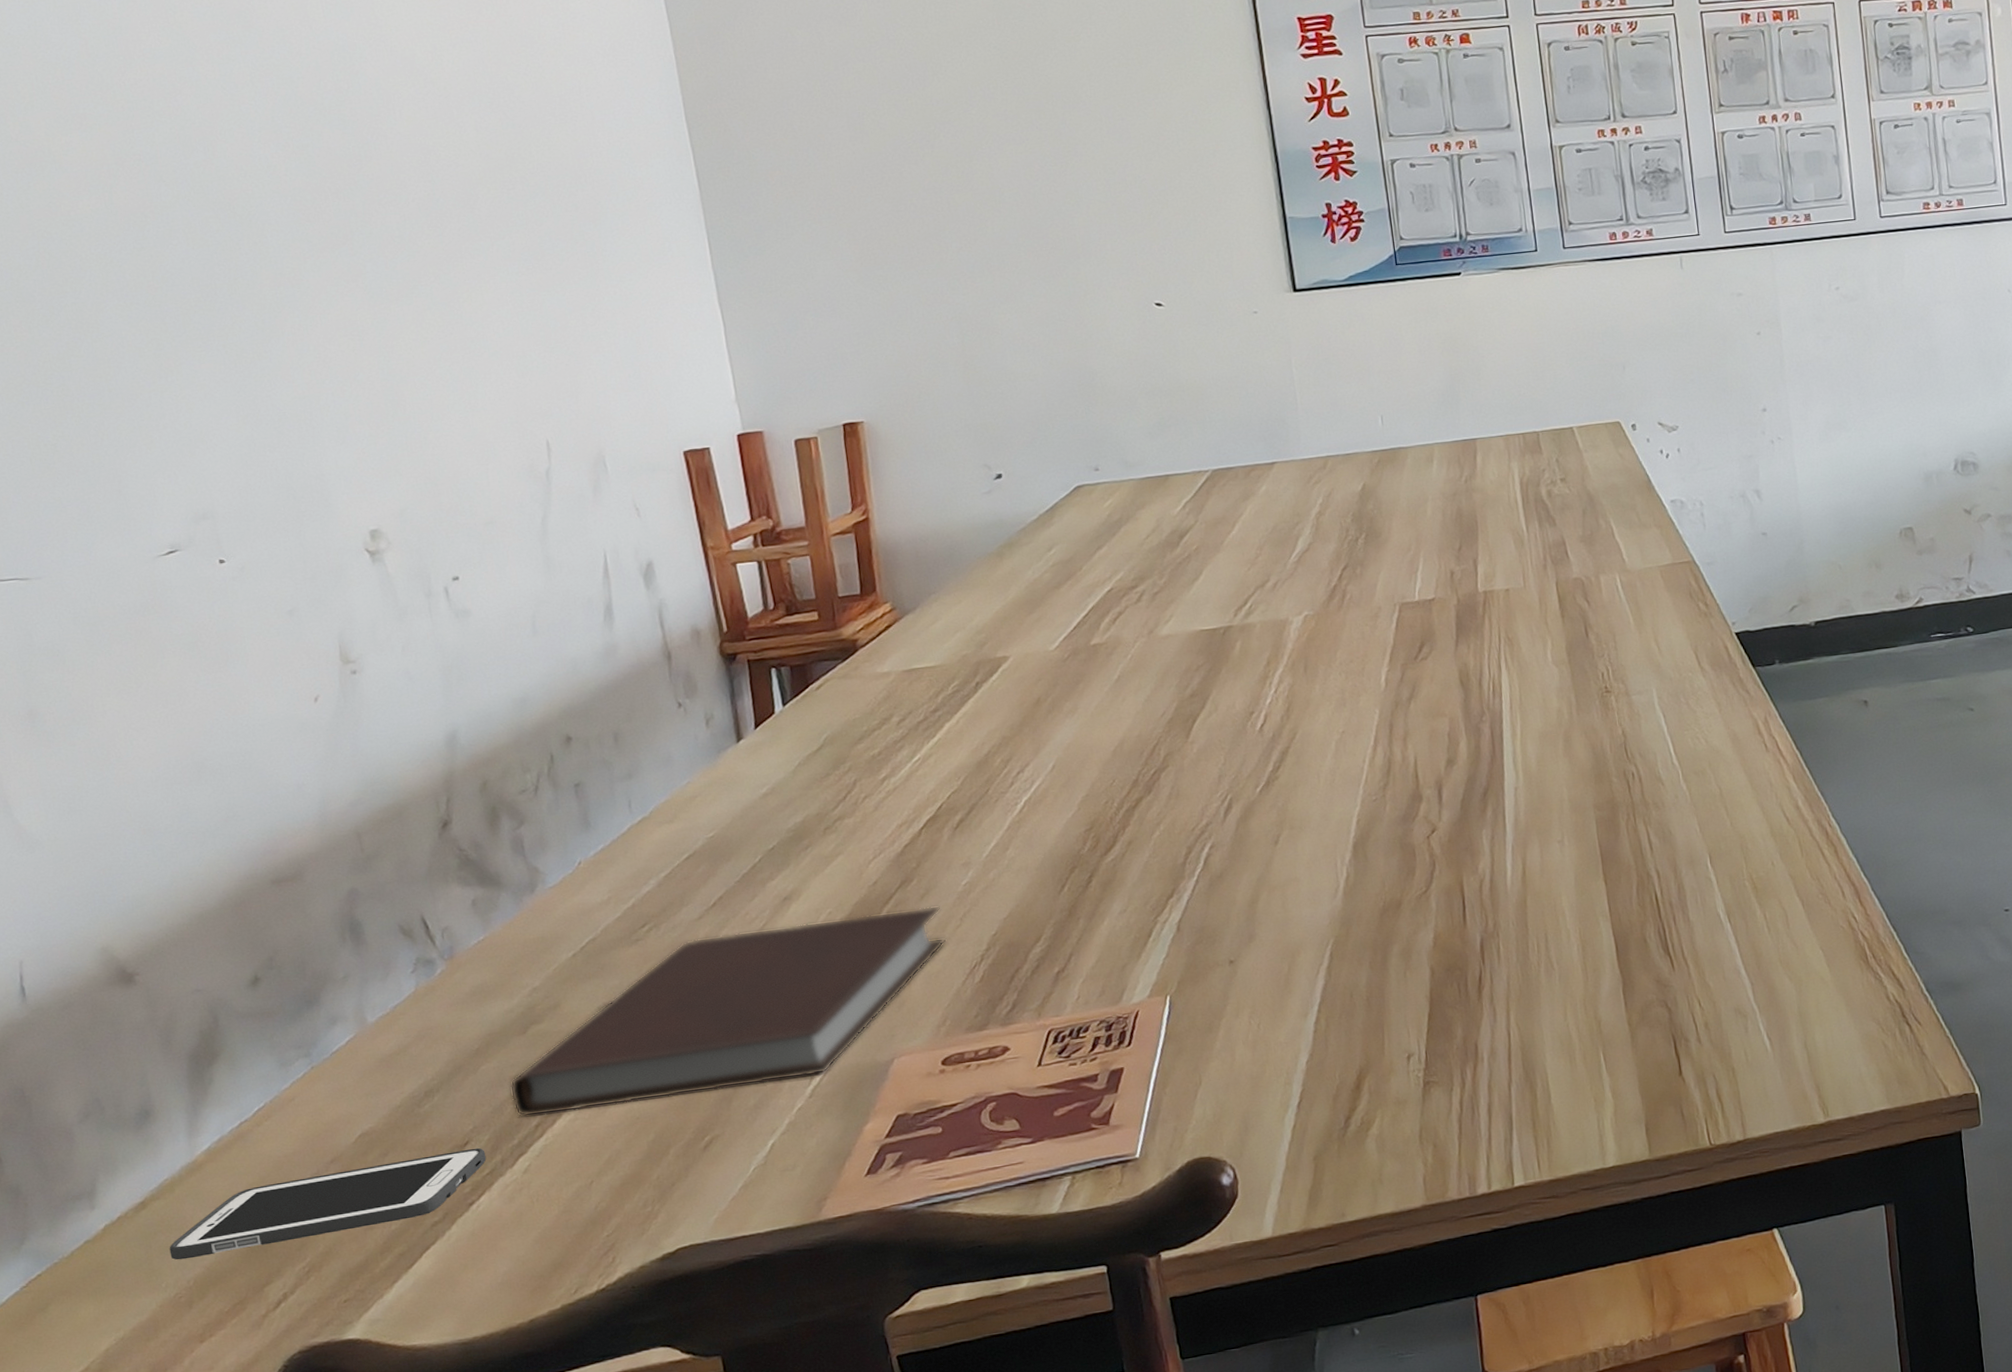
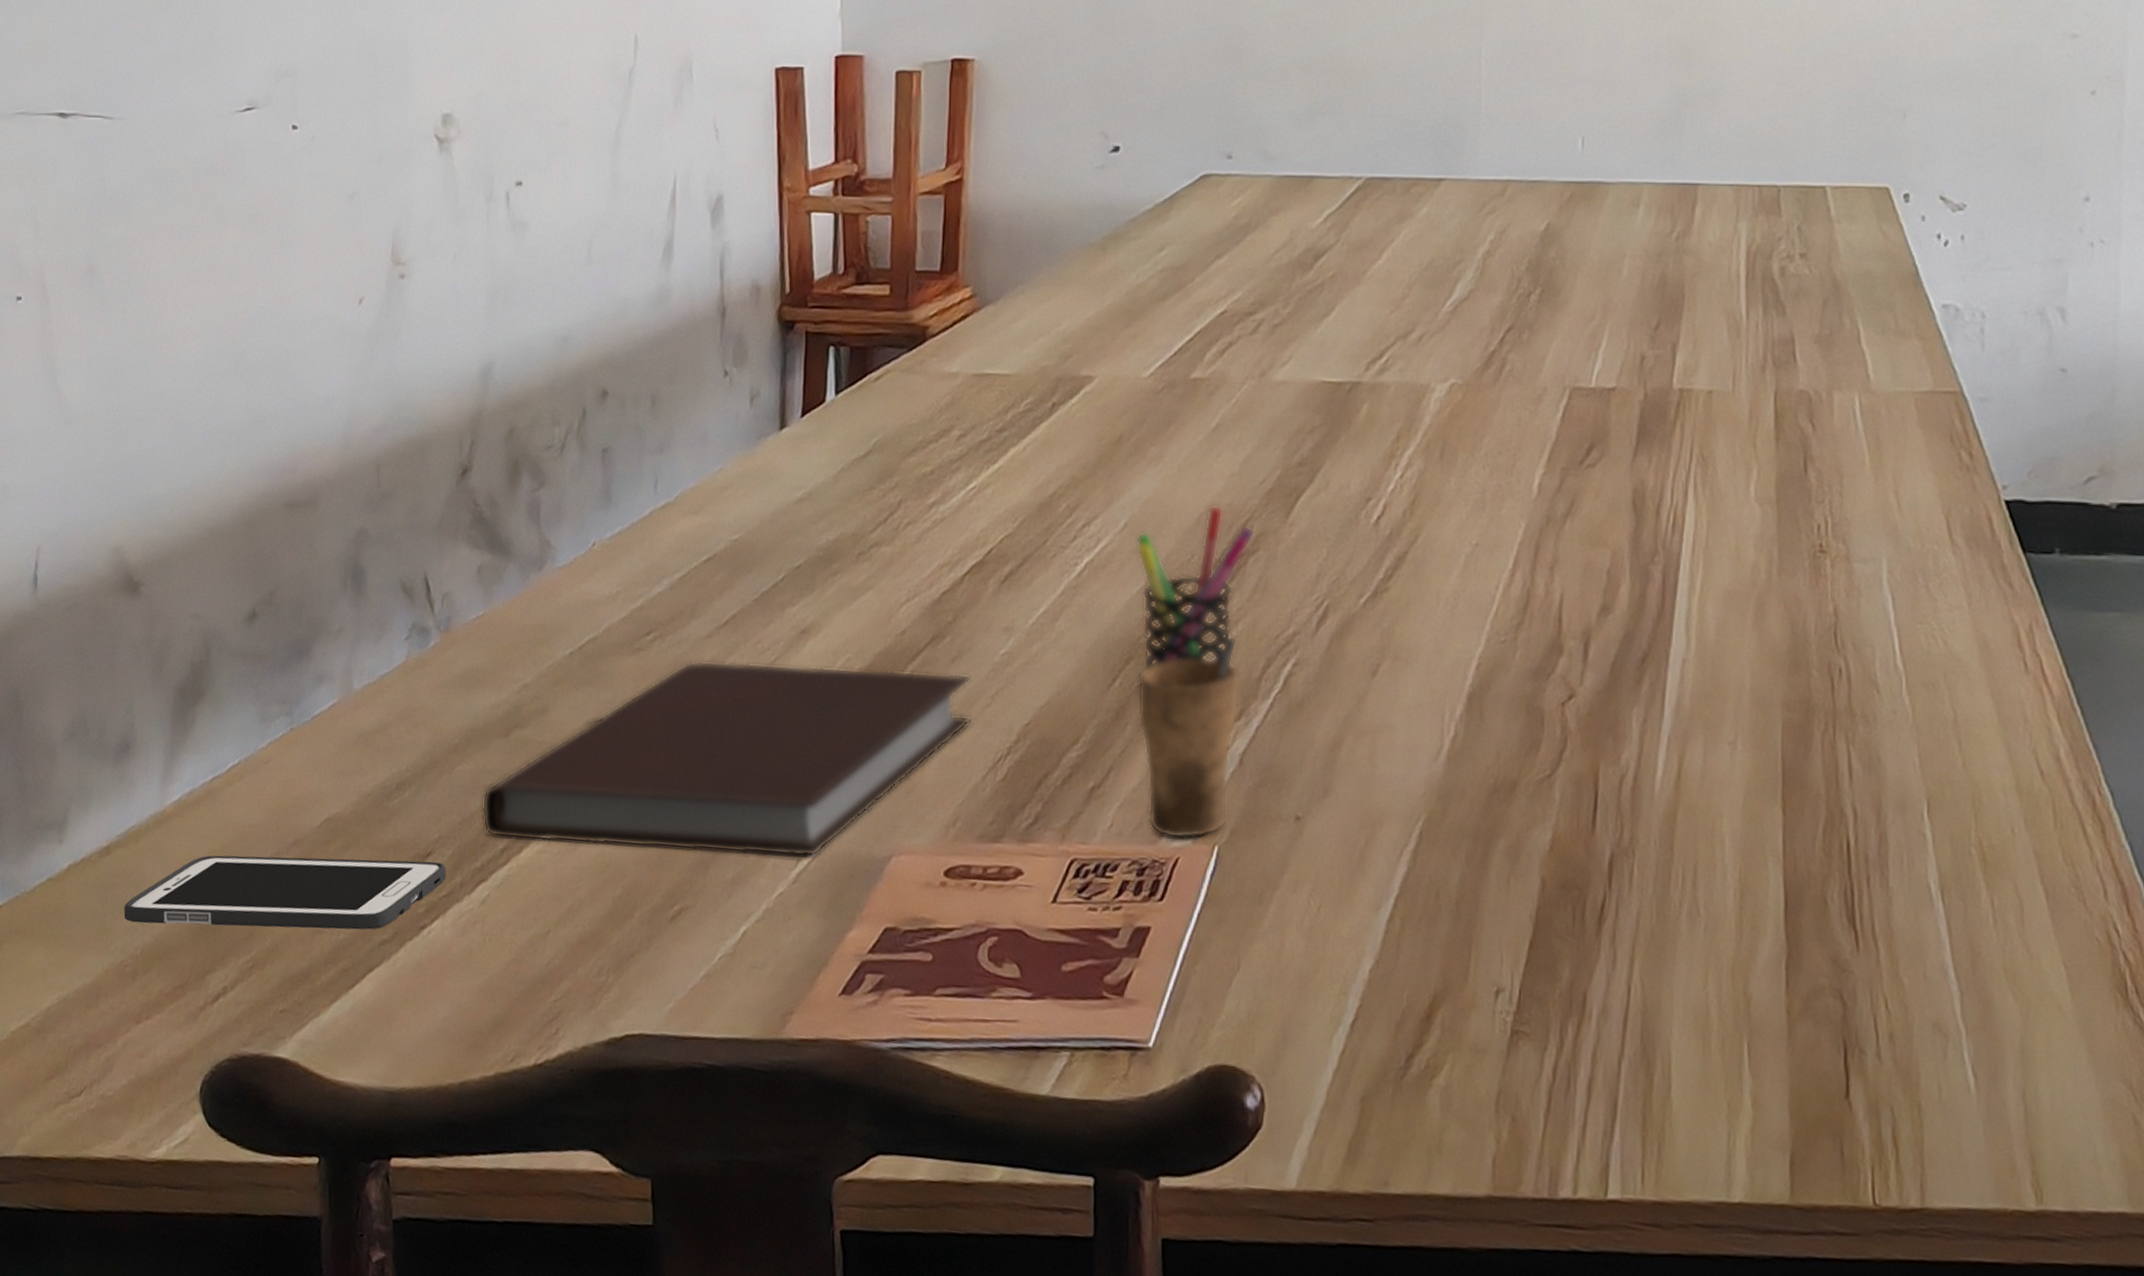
pen holder: none [1064,738,1163,874] -> present [1136,504,1255,669]
cup: none [1081,834,1175,998] -> present [1136,634,1240,840]

